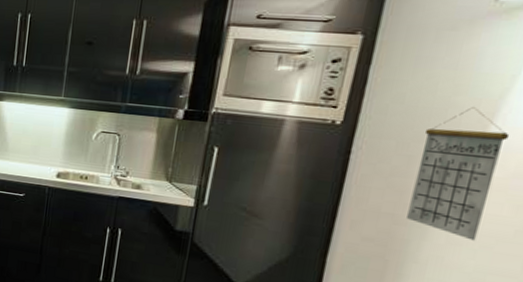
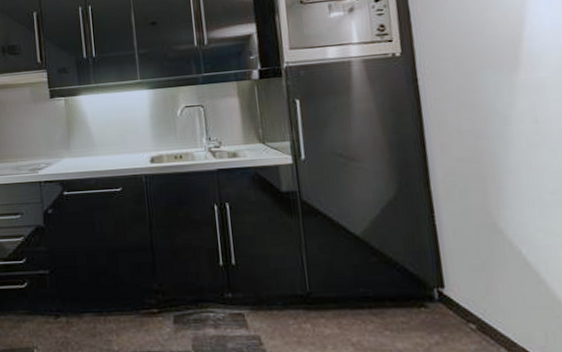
calendar: present [407,107,510,241] -> none [472,19,551,140]

